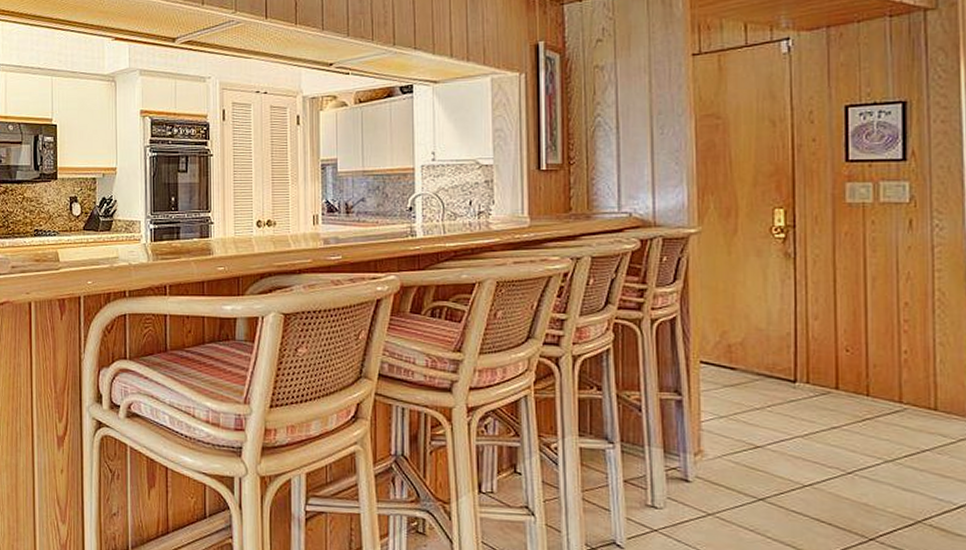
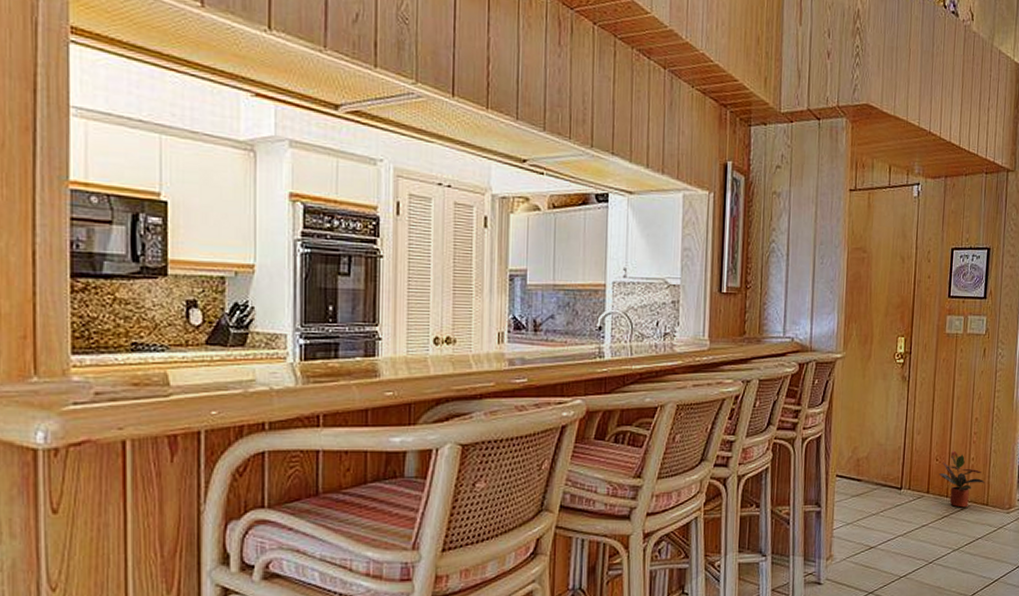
potted plant: none [852,340,930,411] -> present [939,450,986,508]

